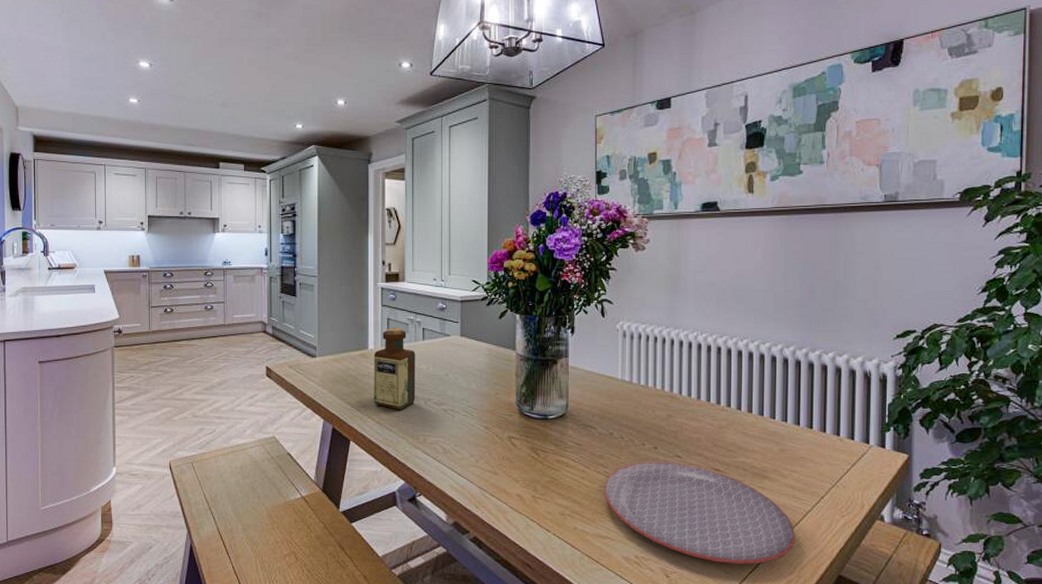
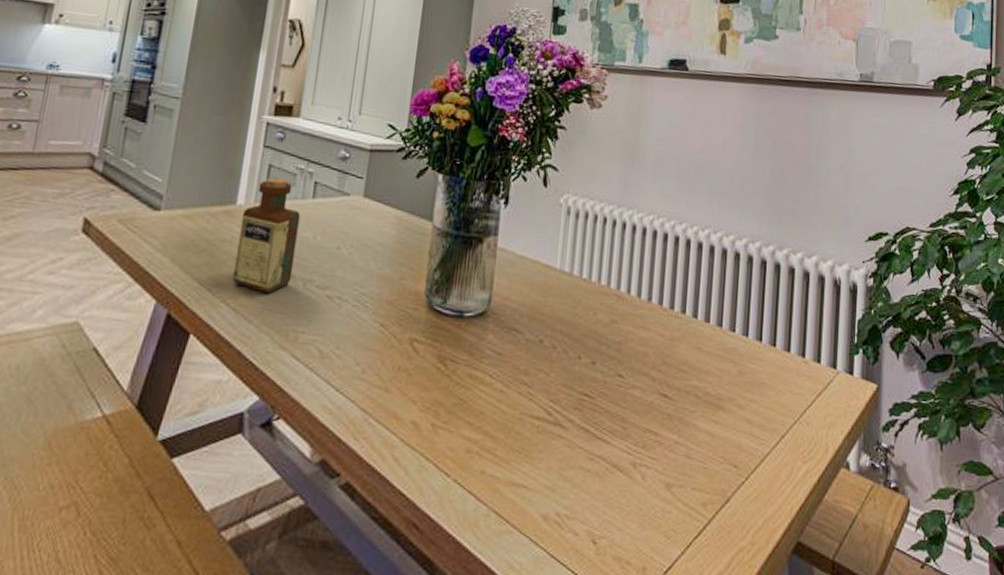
plate: present [603,461,796,565] -> none [524,380,751,527]

